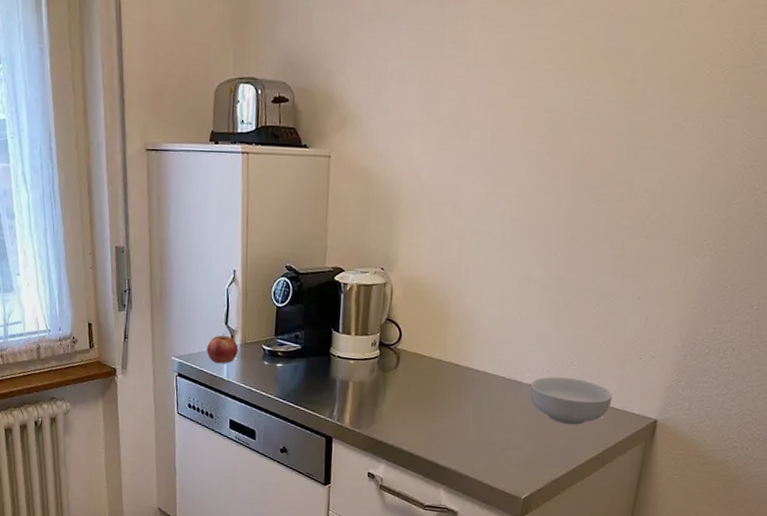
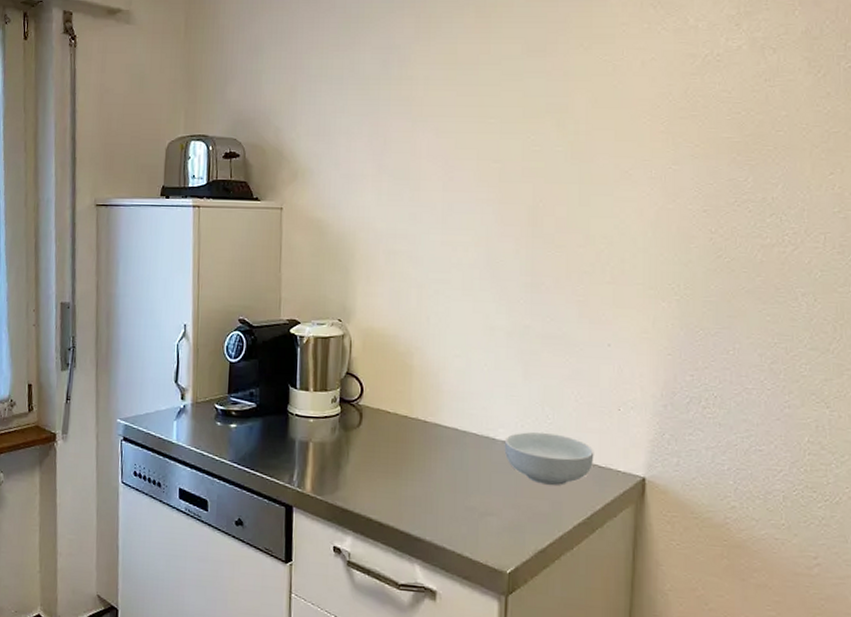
apple: present [207,332,238,364] -> none [155,391,189,426]

